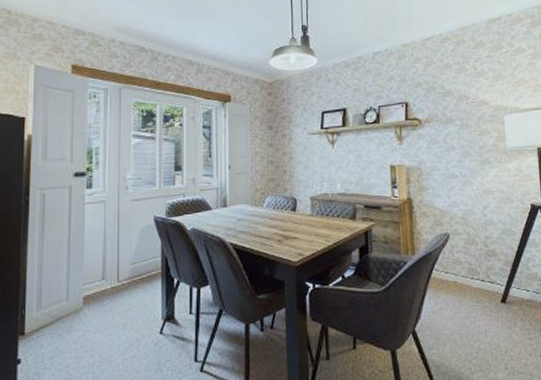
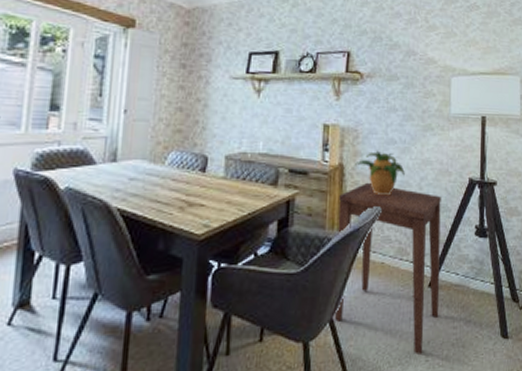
side table: none [410,212,514,362] -> present [334,182,441,355]
potted plant: none [422,184,470,224] -> present [355,150,406,196]

